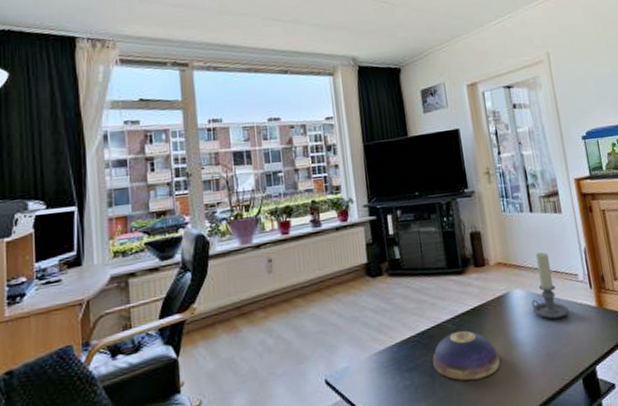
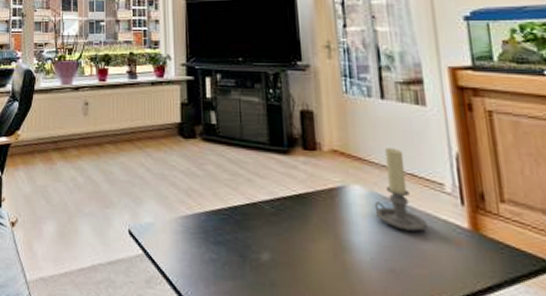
decorative bowl: present [432,330,500,381] -> none [244,215,327,276]

